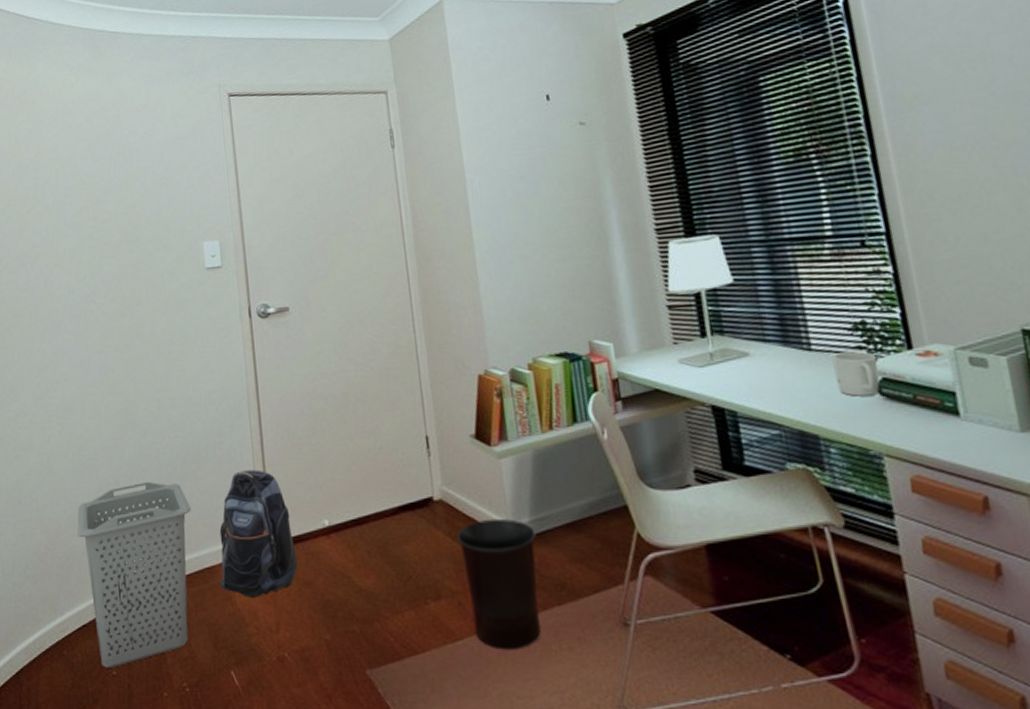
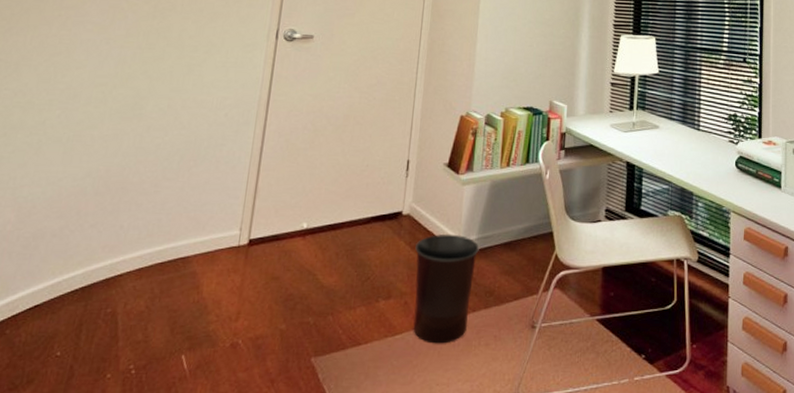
laundry basket: present [77,481,192,668] -> none [46,172,180,349]
backpack: present [219,469,298,598] -> none [190,172,273,288]
mug: present [832,351,880,397] -> none [711,134,739,168]

